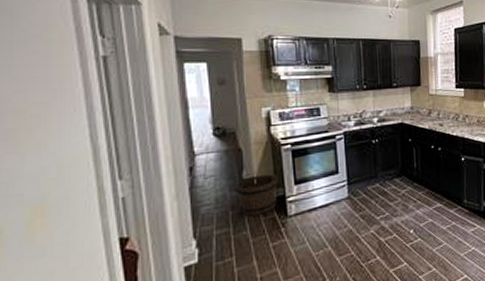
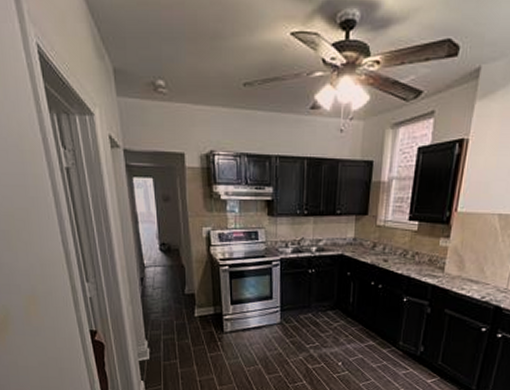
bucket: present [236,174,278,216] -> none [179,289,215,327]

